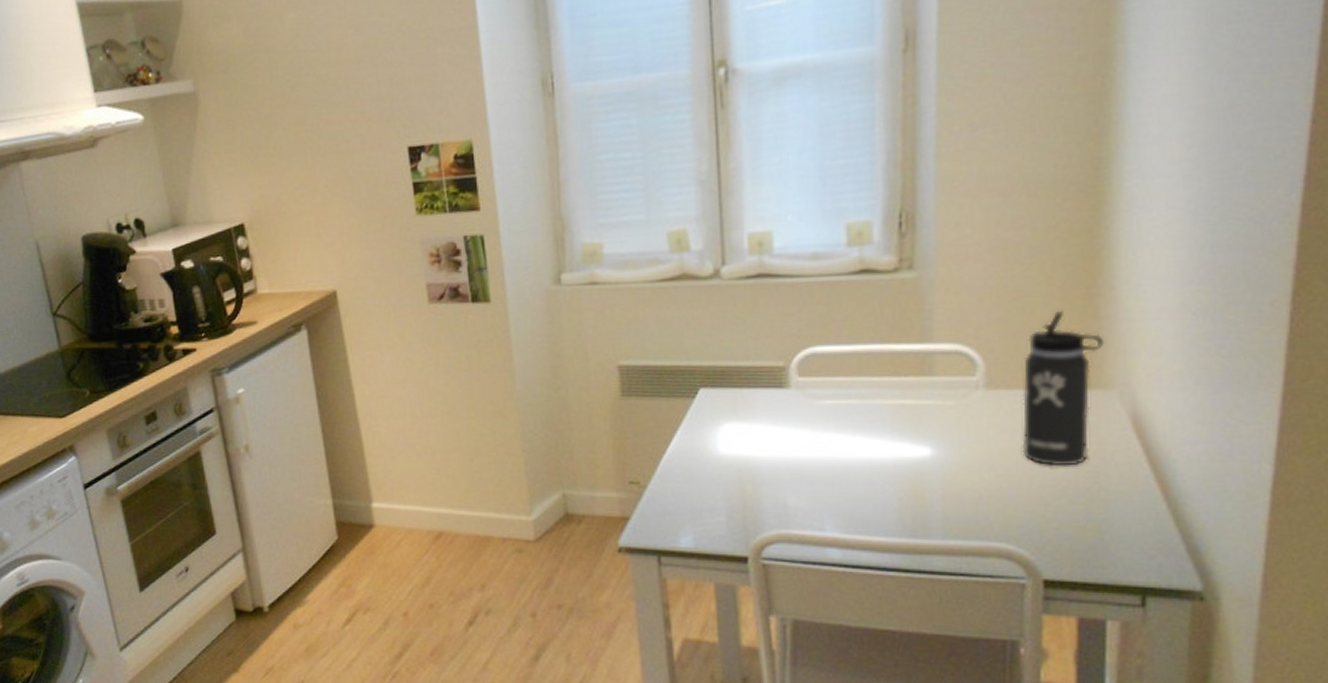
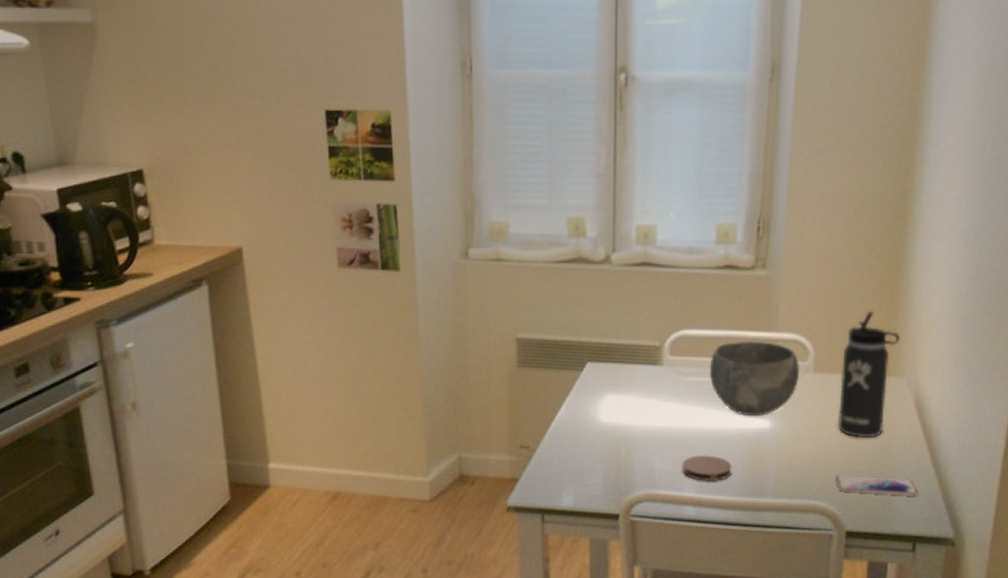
coaster: none [821,489,885,519] -> present [682,455,732,481]
bowl: none [848,354,967,444] -> present [709,341,800,417]
smartphone: none [1023,510,1146,538] -> present [835,474,919,496]

